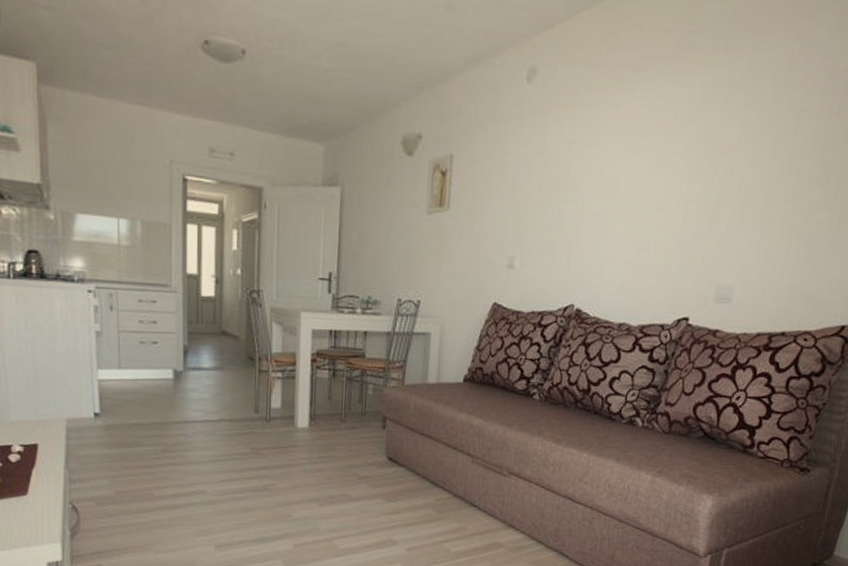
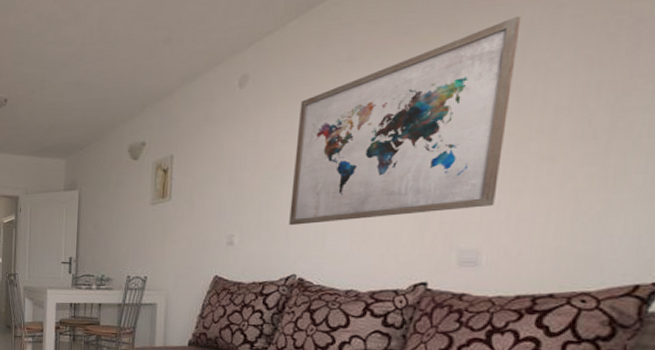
wall art: none [570,48,785,251] -> present [289,16,521,226]

